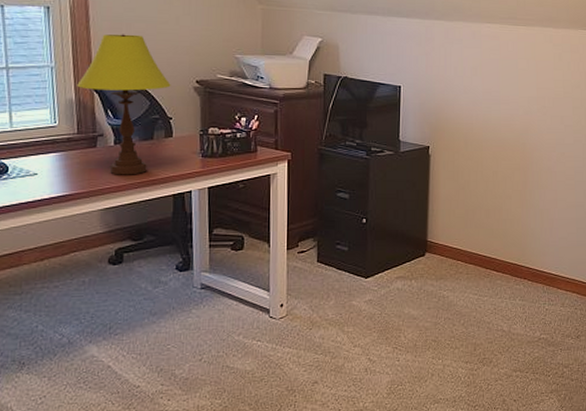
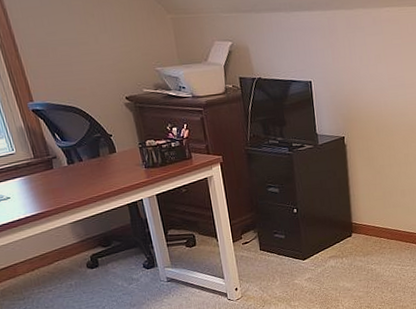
table lamp: present [77,34,171,175] -> none [22,58,105,192]

